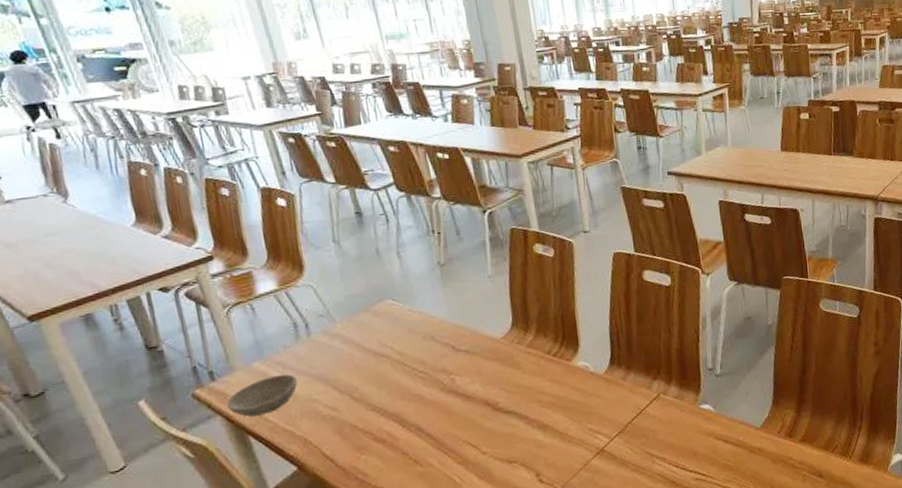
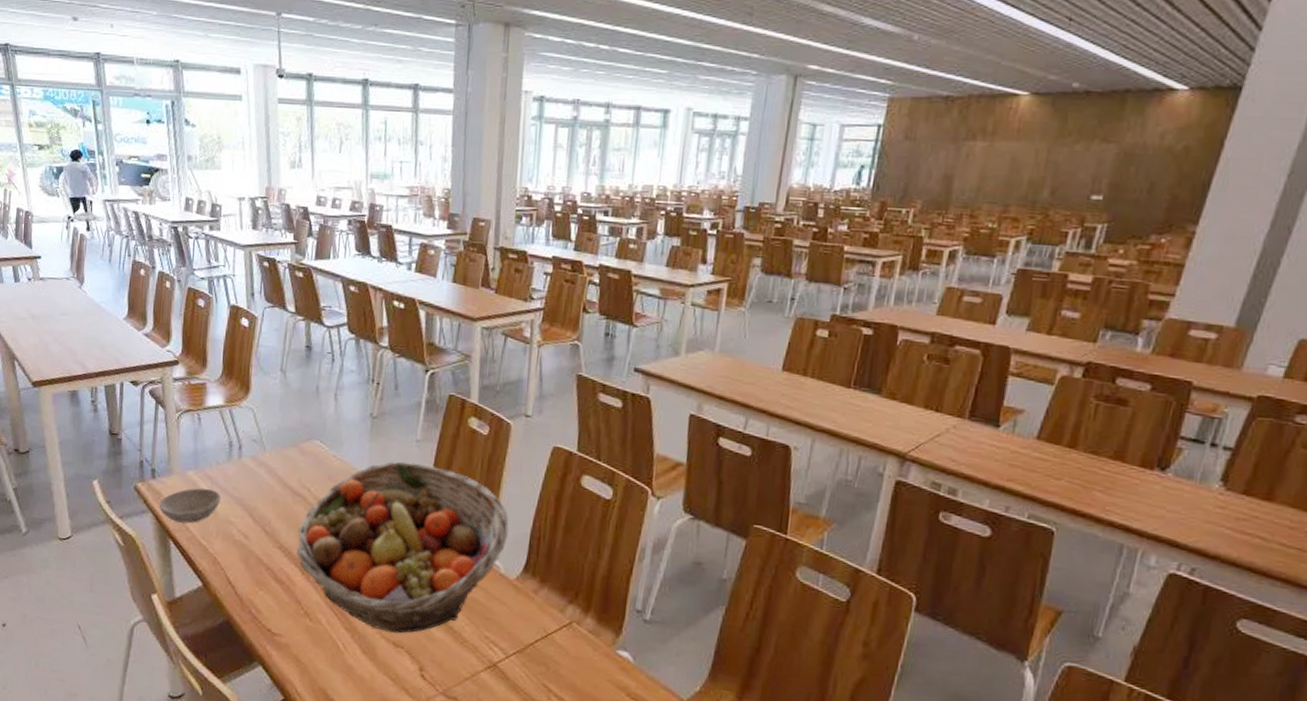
fruit basket: none [389,295,591,454] -> present [297,461,509,634]

